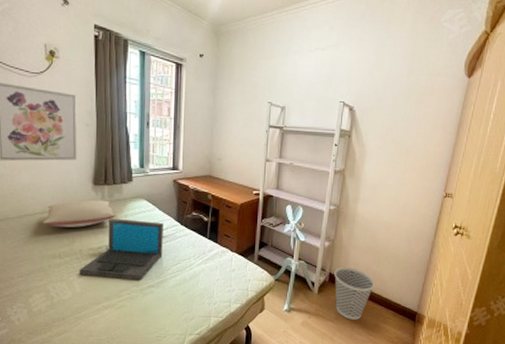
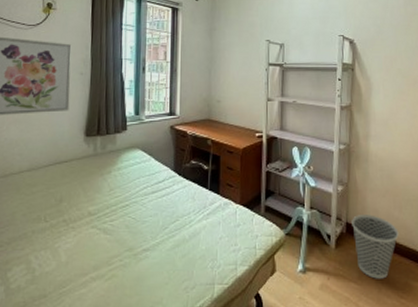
pillow: present [42,200,118,228] -> none [28,152,110,185]
laptop: present [79,218,163,281] -> none [66,172,160,244]

